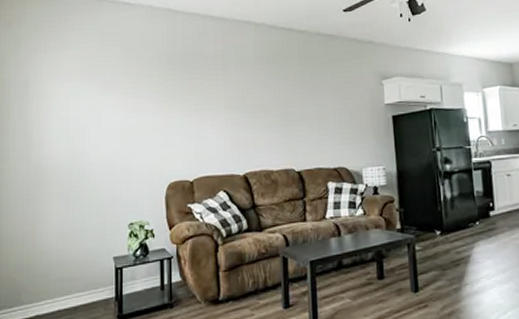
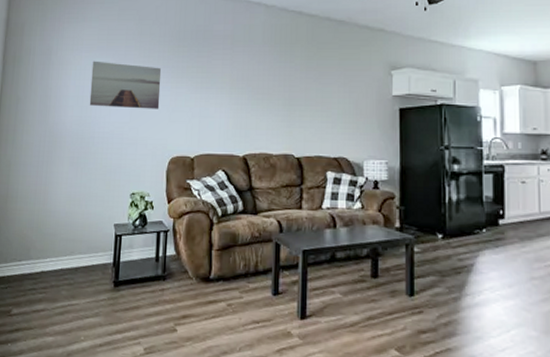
wall art: none [76,90,153,138] -> present [89,61,162,109]

